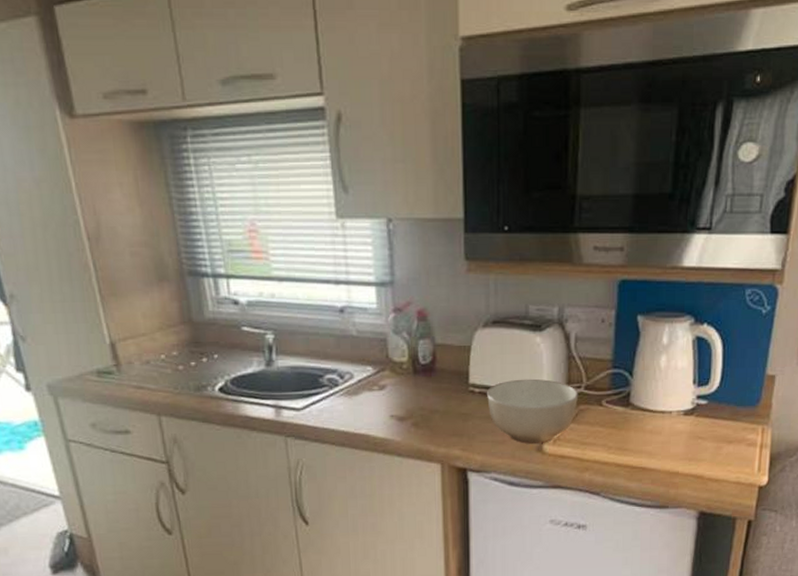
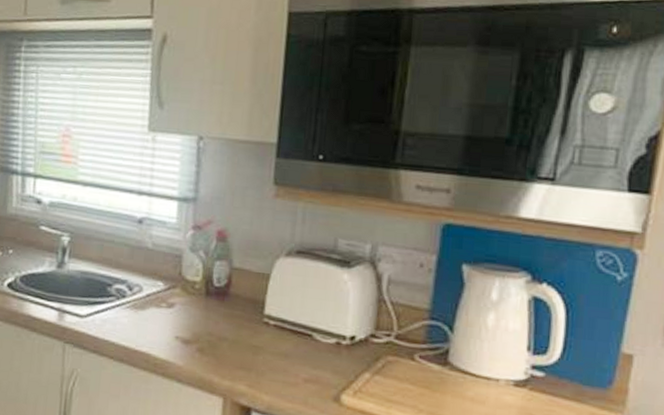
bowl: present [486,378,579,444] -> none [281,317,388,393]

